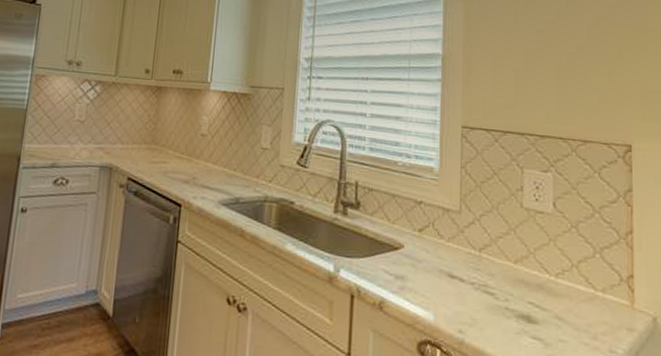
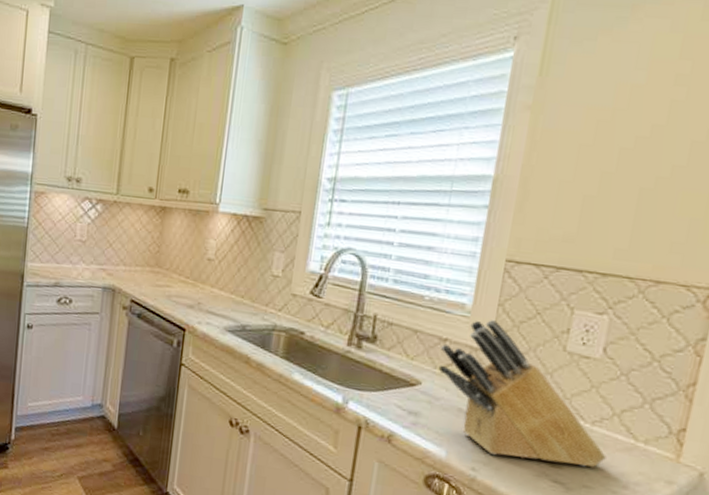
knife block: none [416,180,573,320] -> present [439,319,607,467]

